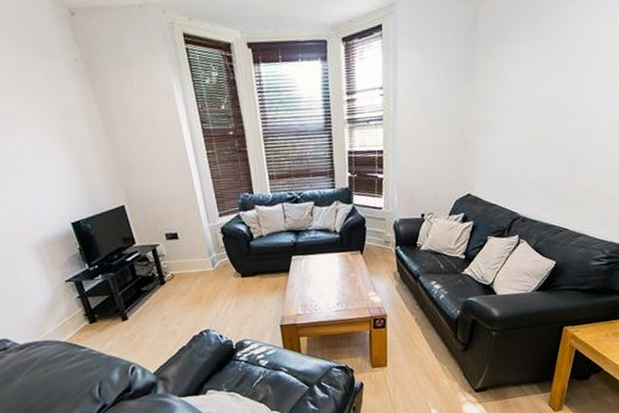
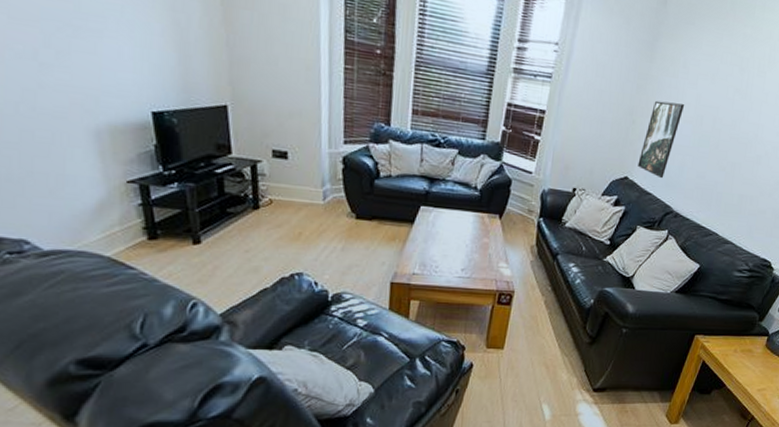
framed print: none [477,115,513,189] -> present [637,100,685,179]

